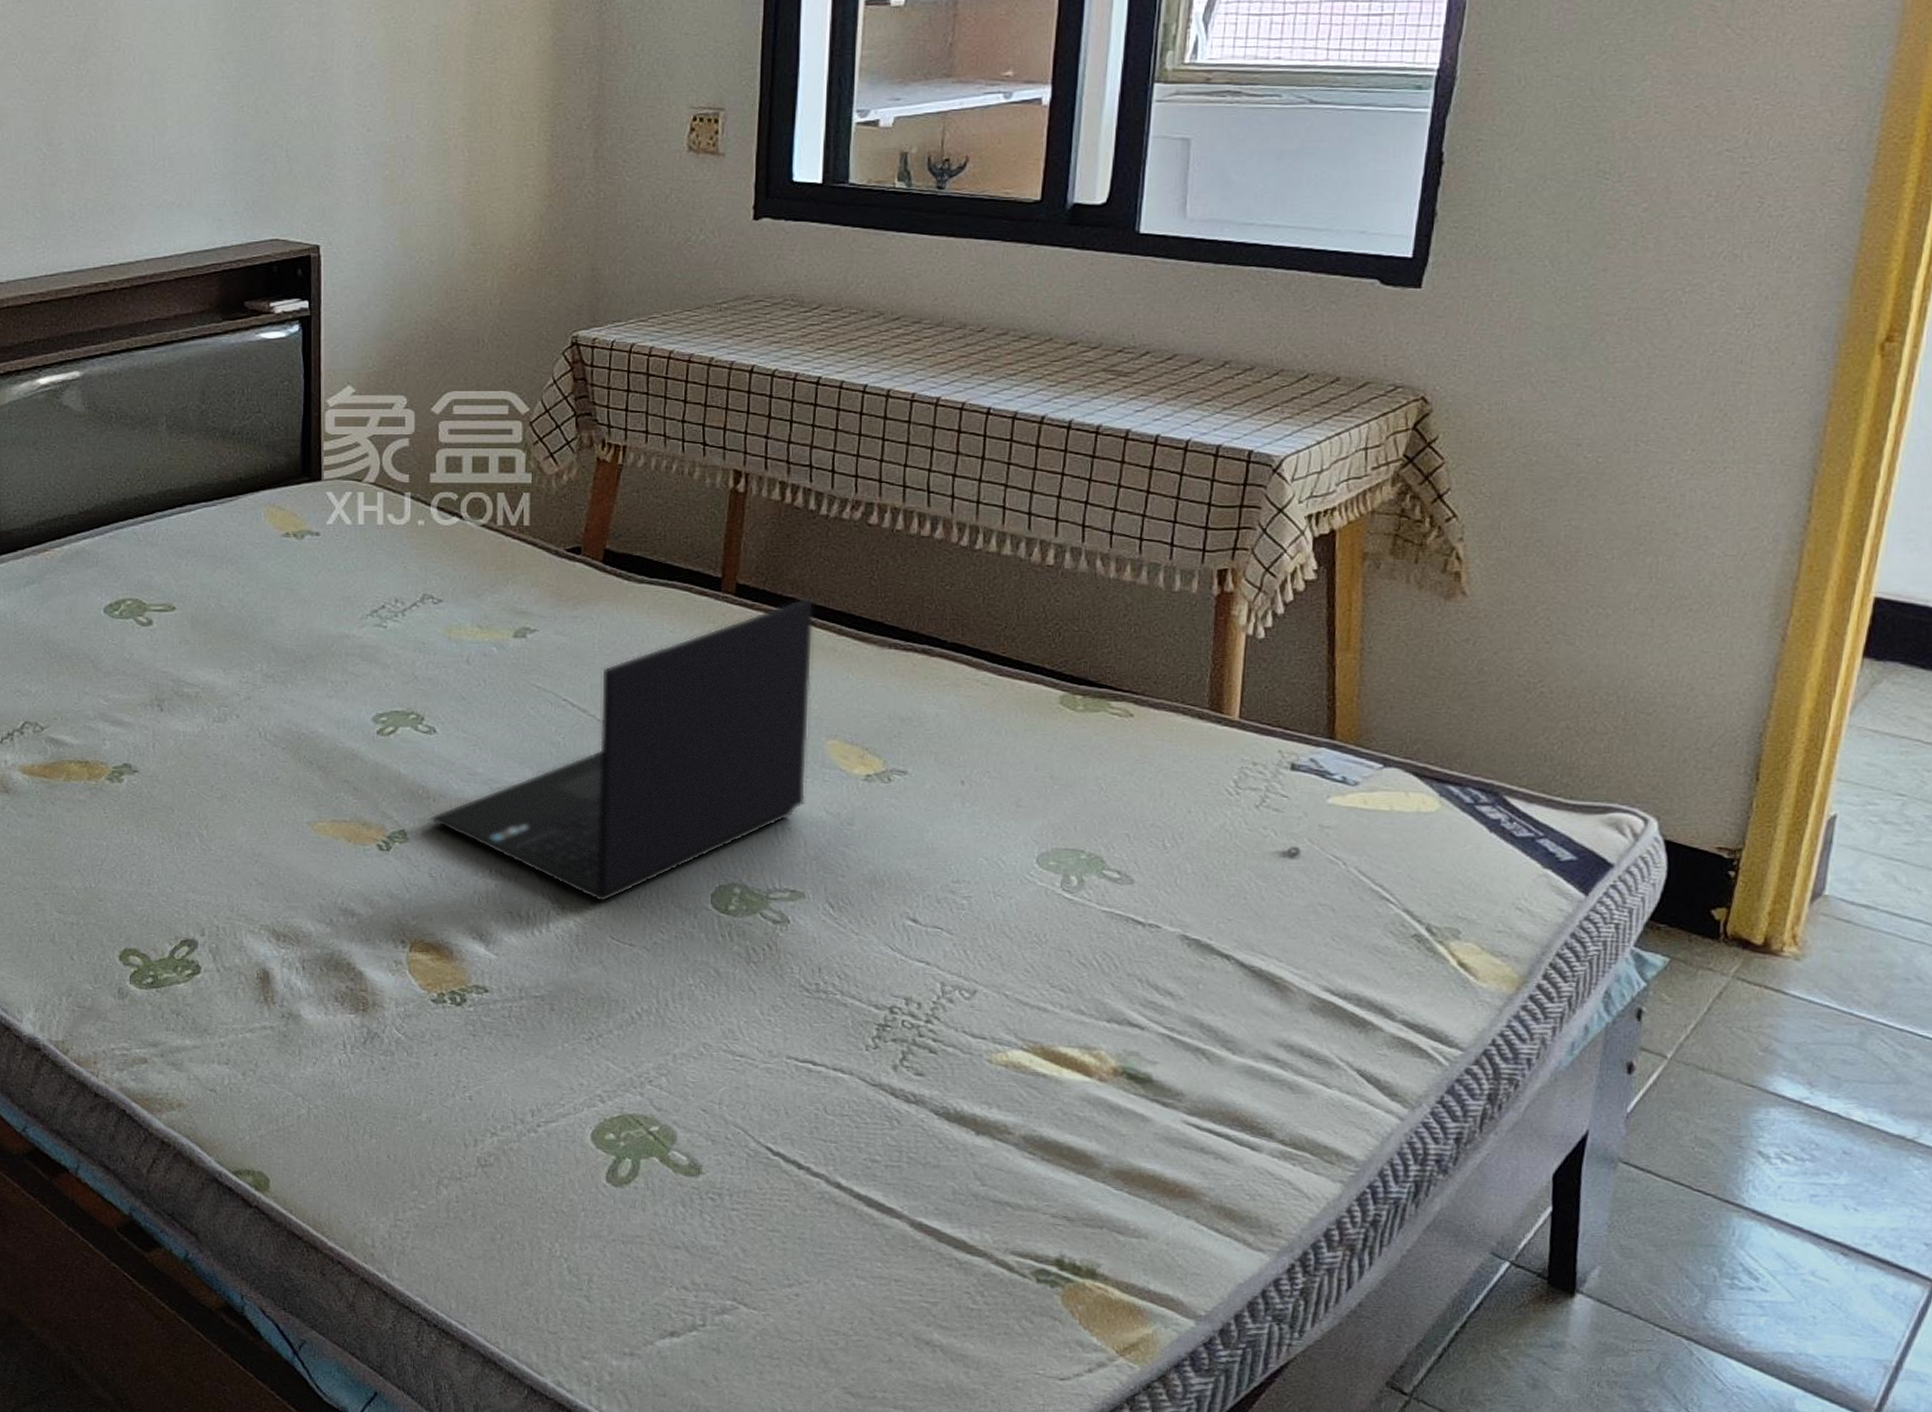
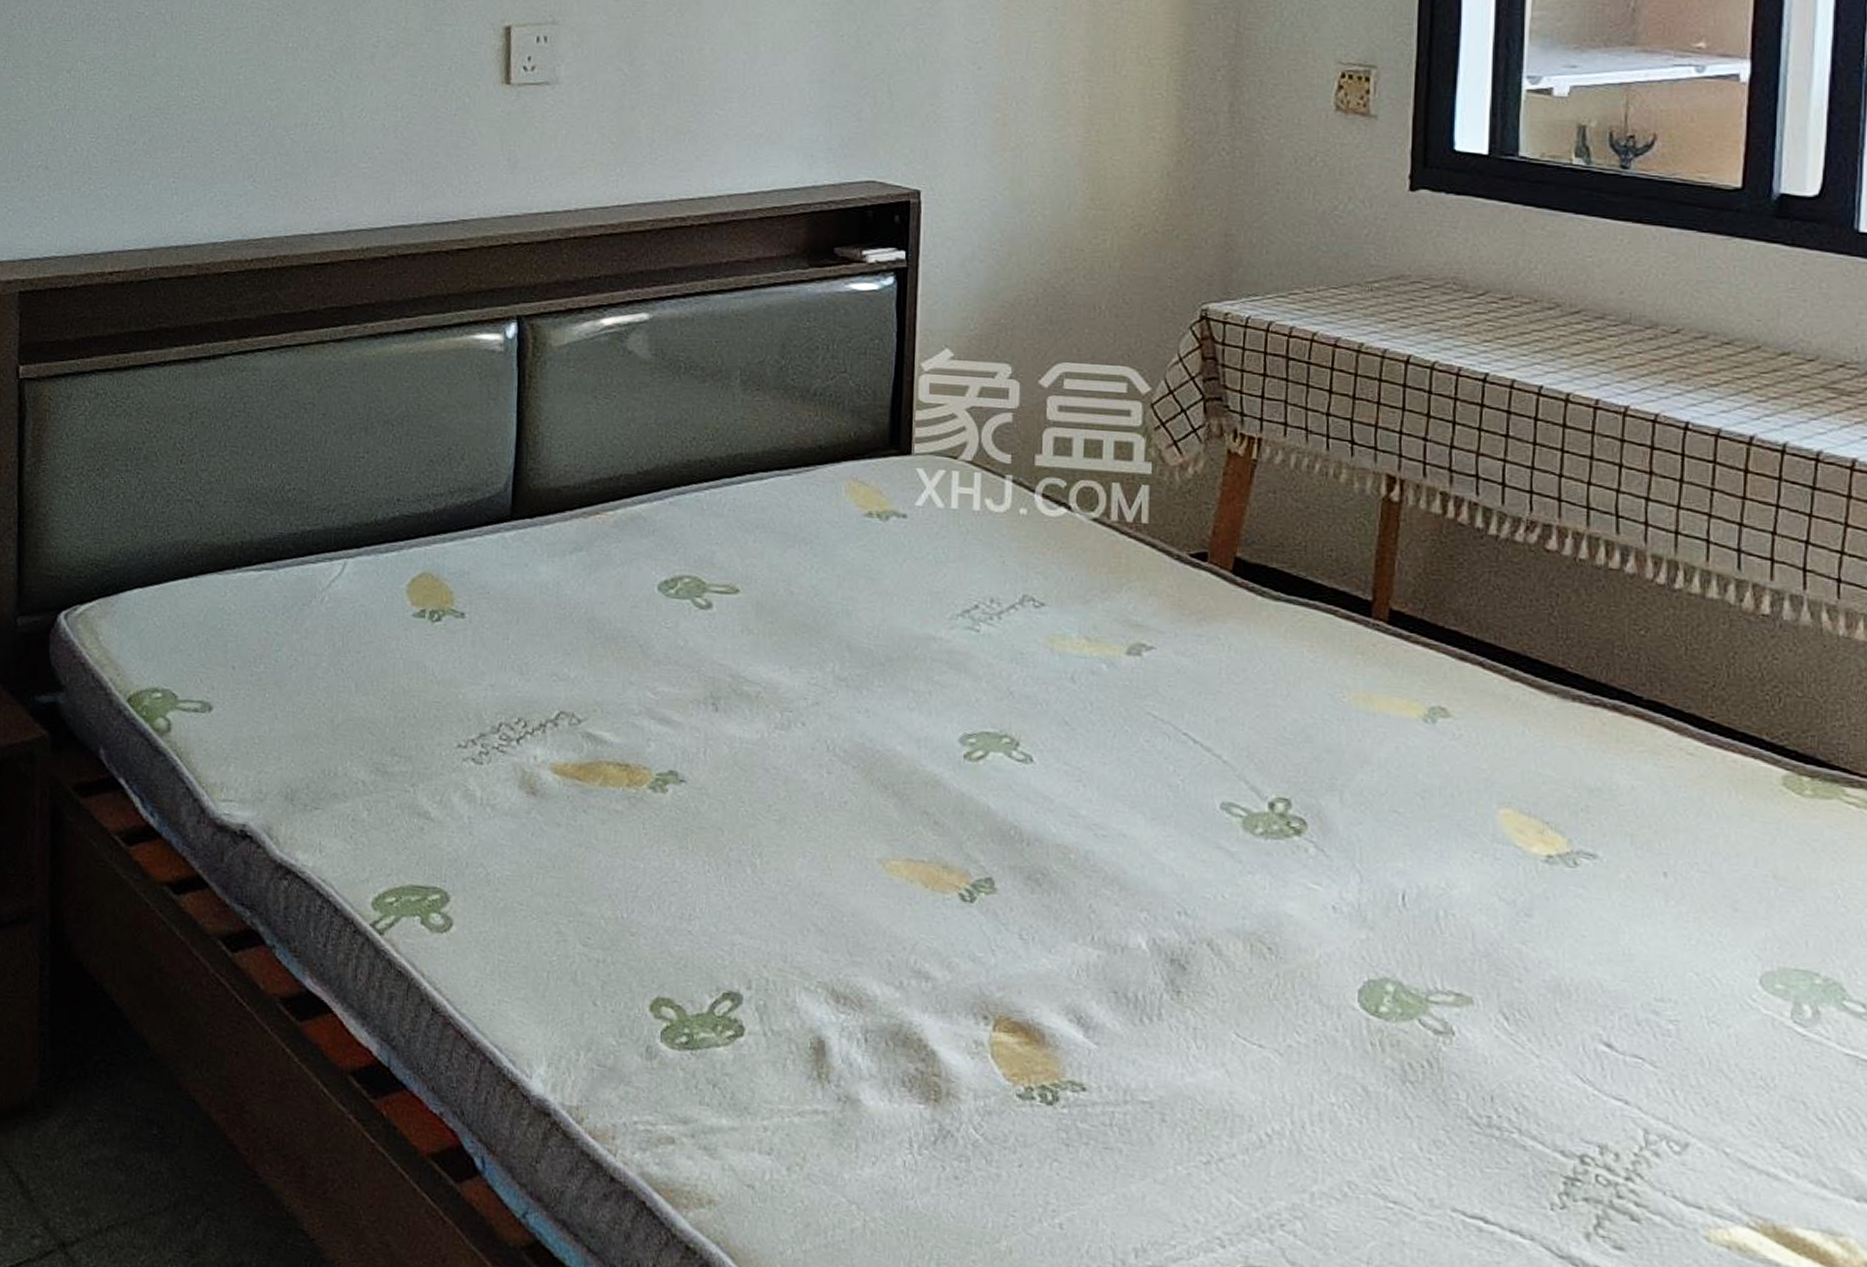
laptop: present [430,596,814,903] -> none [1023,631,1482,989]

